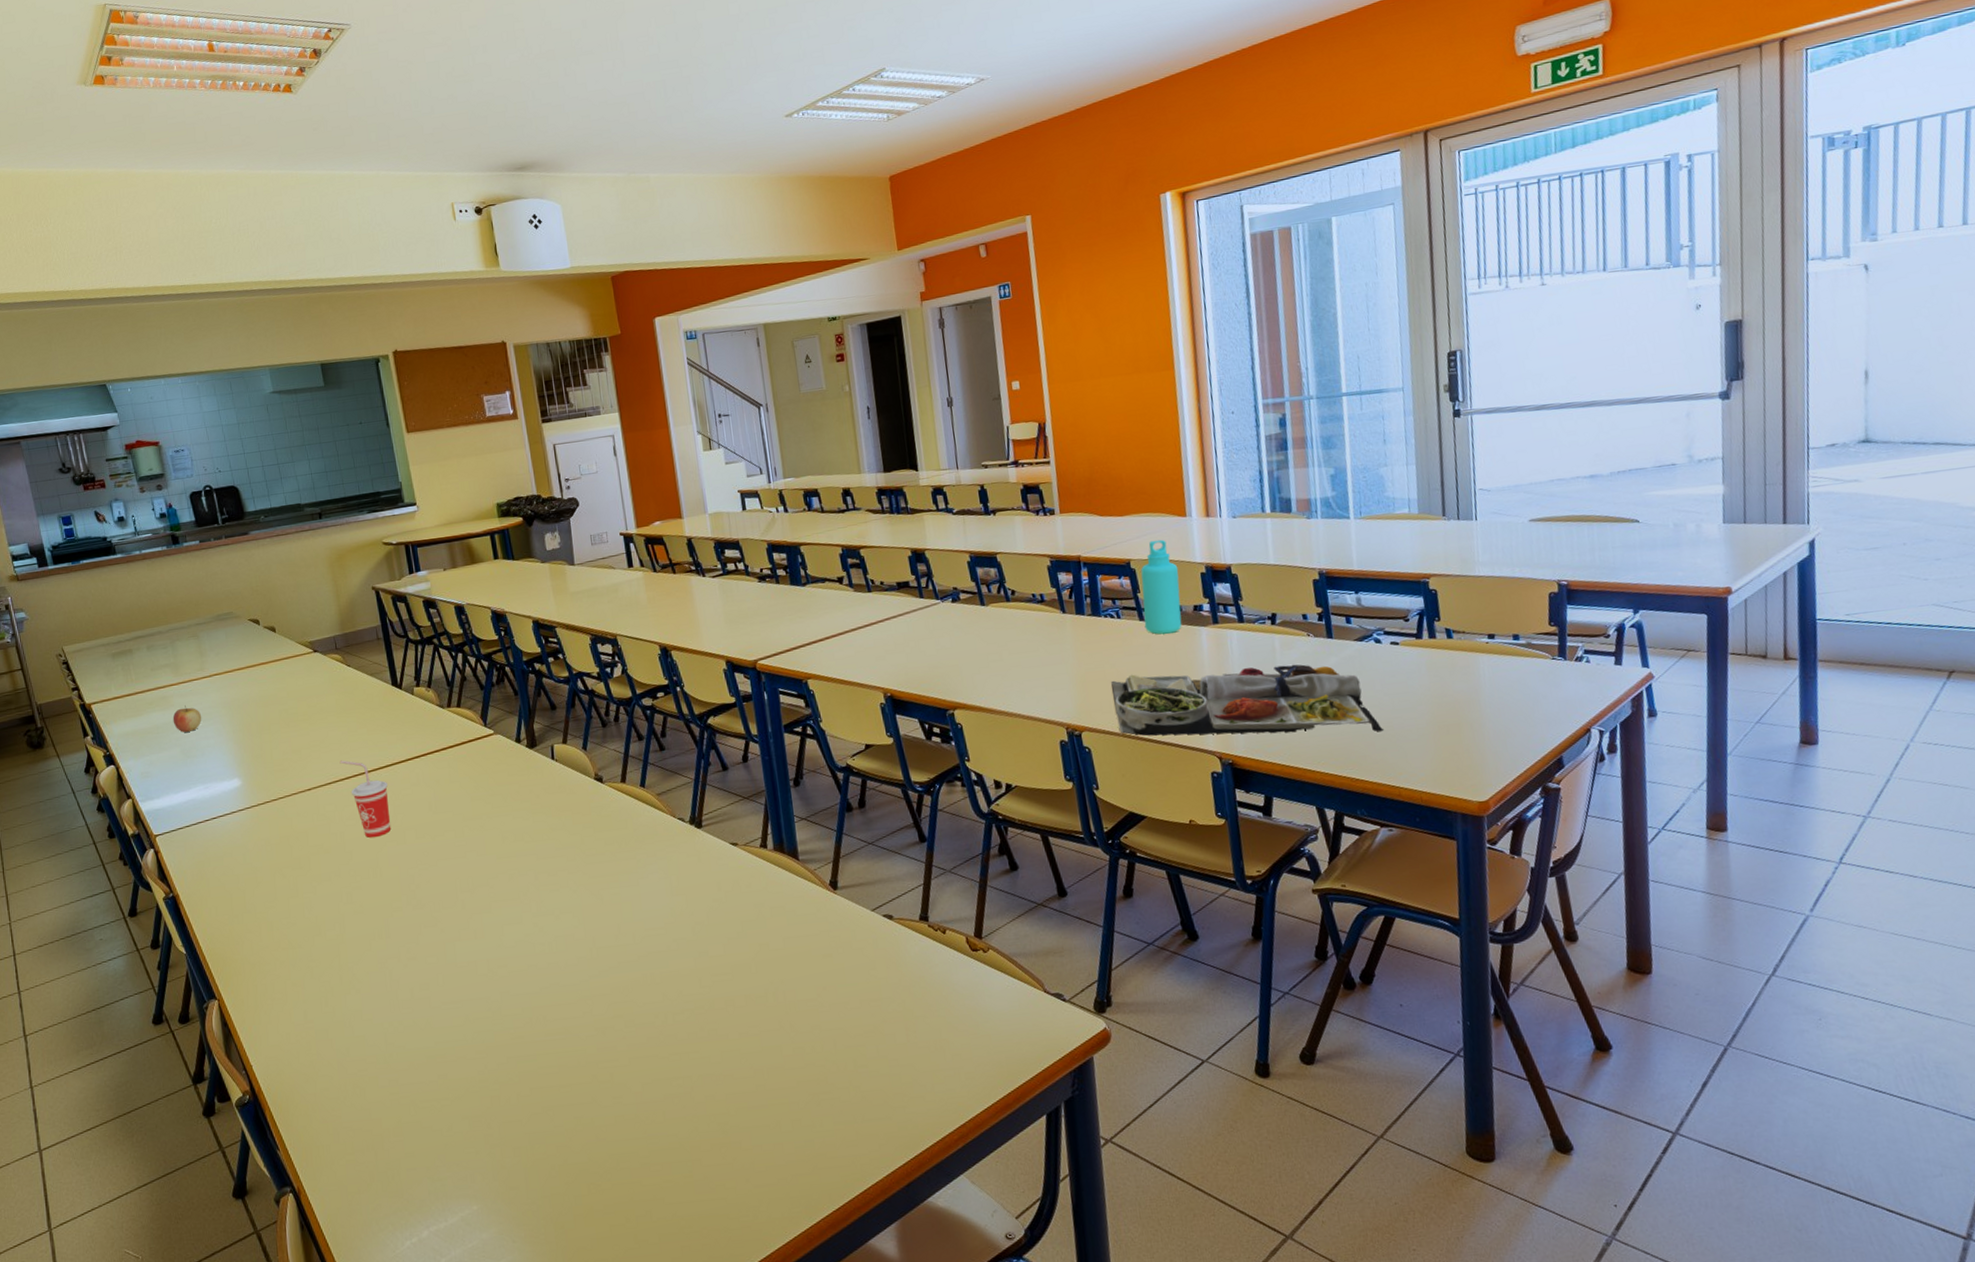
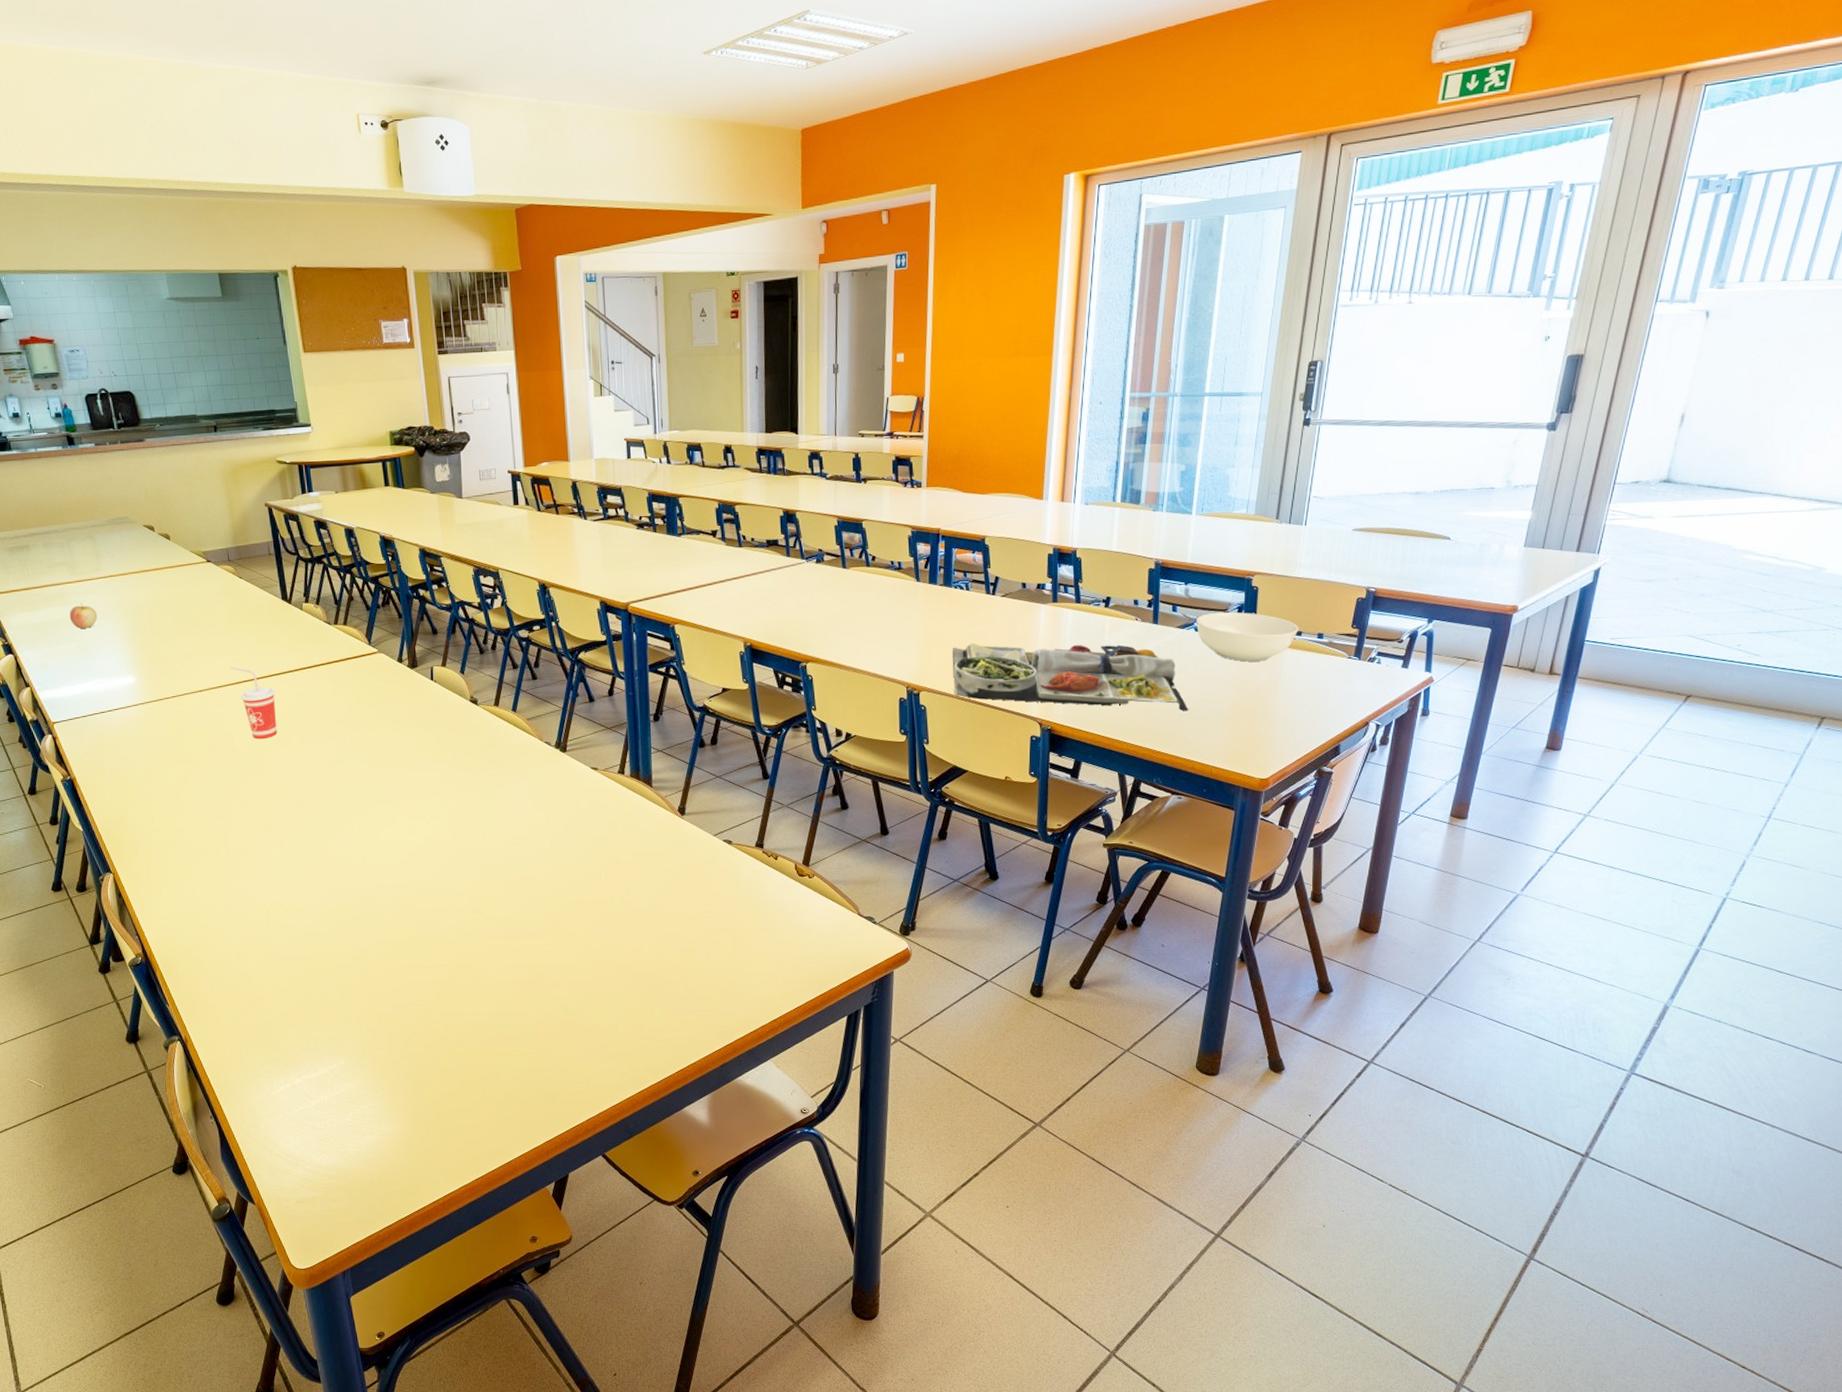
water bottle: present [1140,539,1182,635] -> none [990,519,1028,608]
bowl: none [1374,618,1491,672] -> present [1196,611,1299,662]

